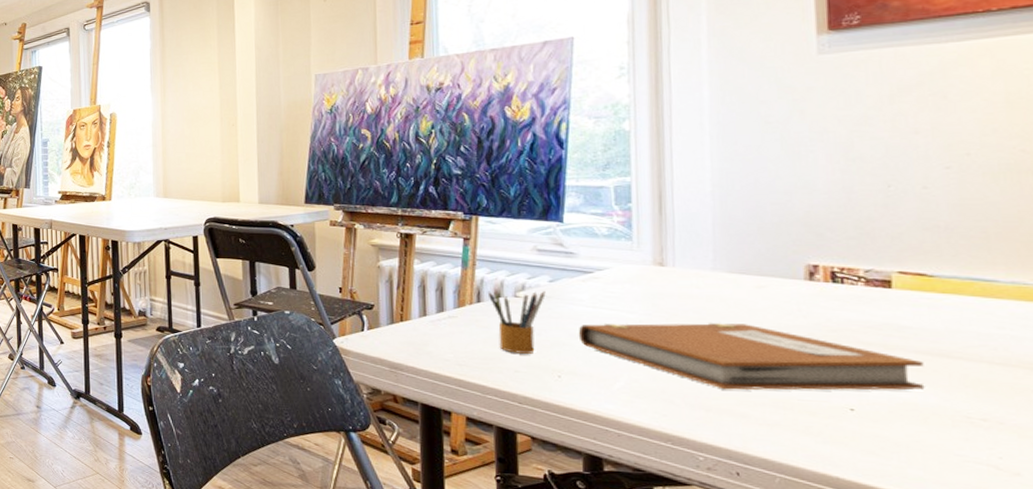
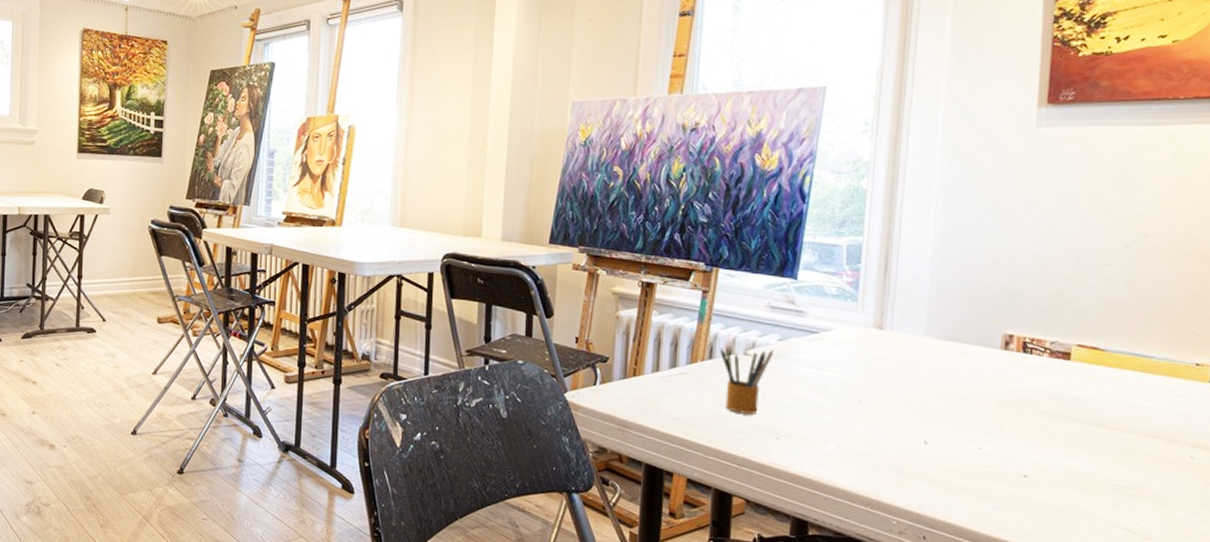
notebook: present [578,323,925,390] -> none [799,386,1087,458]

